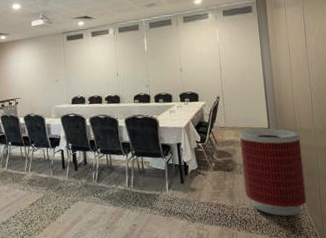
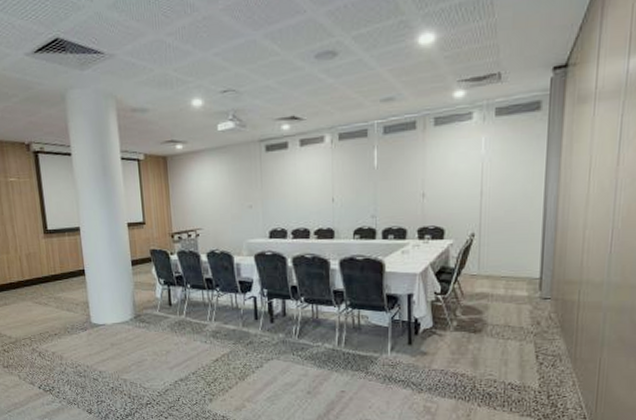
trash can: present [239,128,307,216] -> none [494,278,585,392]

